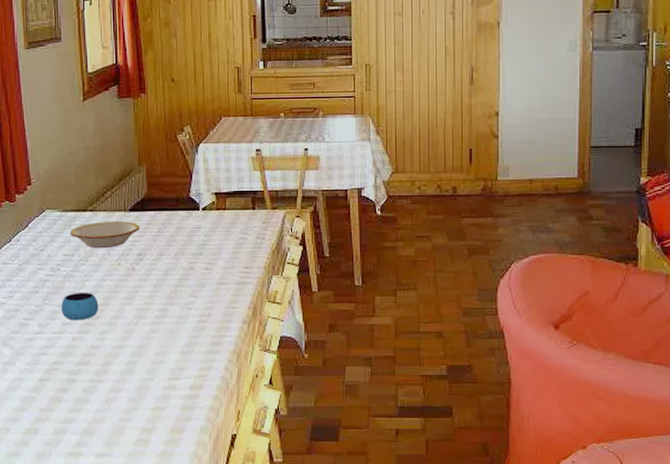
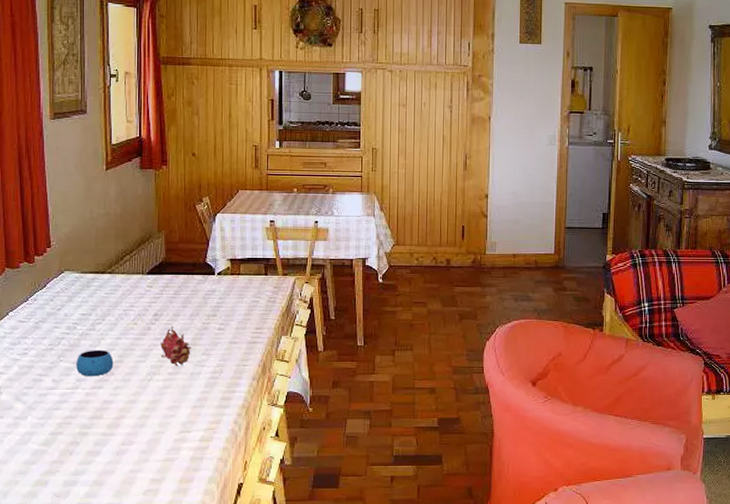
bowl: present [70,220,140,249] -> none [88,283,157,309]
fruit: none [146,266,179,309] -> present [160,326,192,366]

